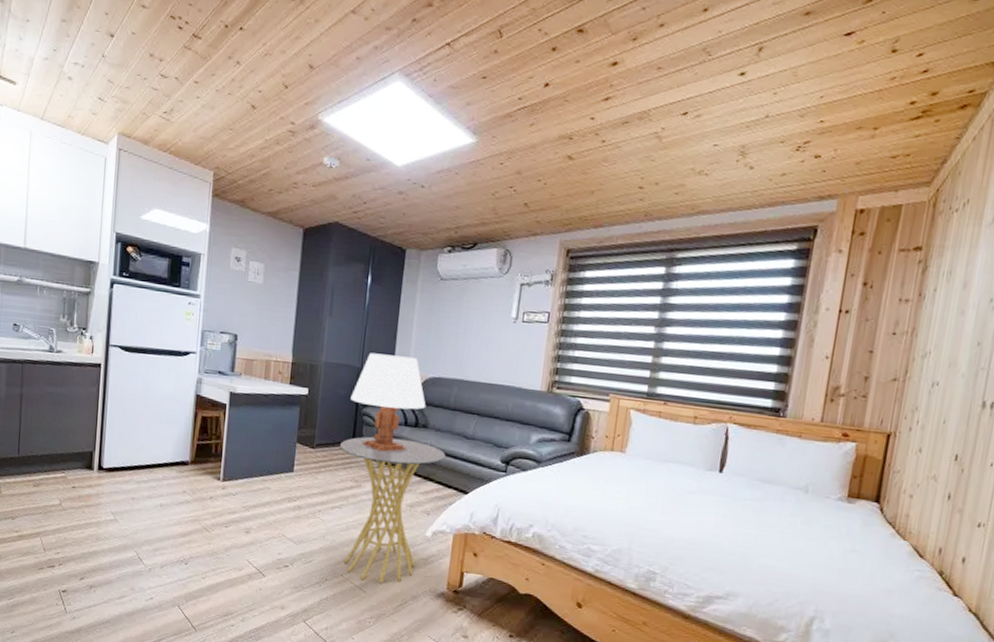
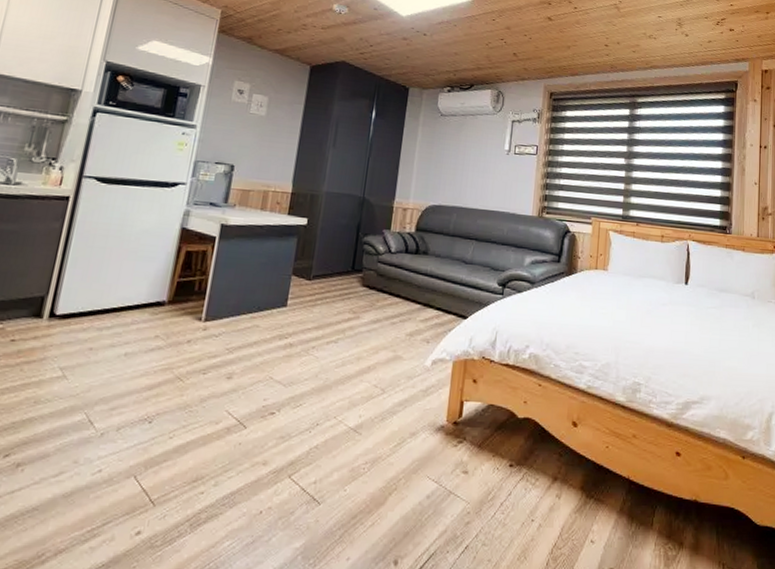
side table: present [340,436,445,584] -> none [338,265,445,423]
table lamp: present [351,352,426,452] -> none [351,182,427,281]

